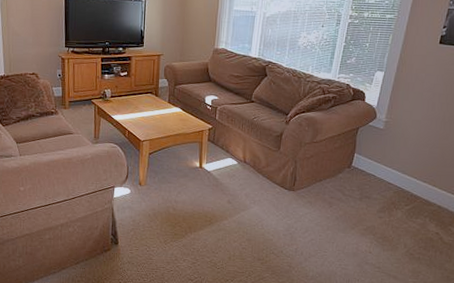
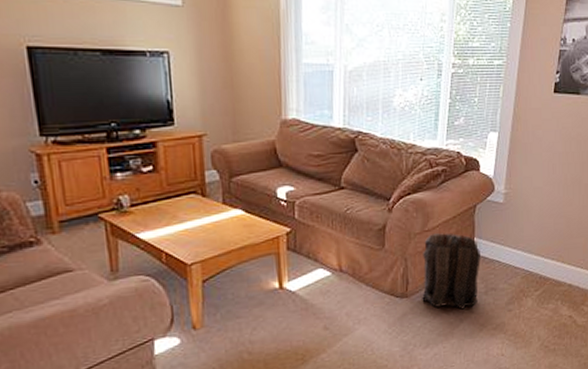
backpack: none [305,145,359,209] -> present [422,233,481,310]

